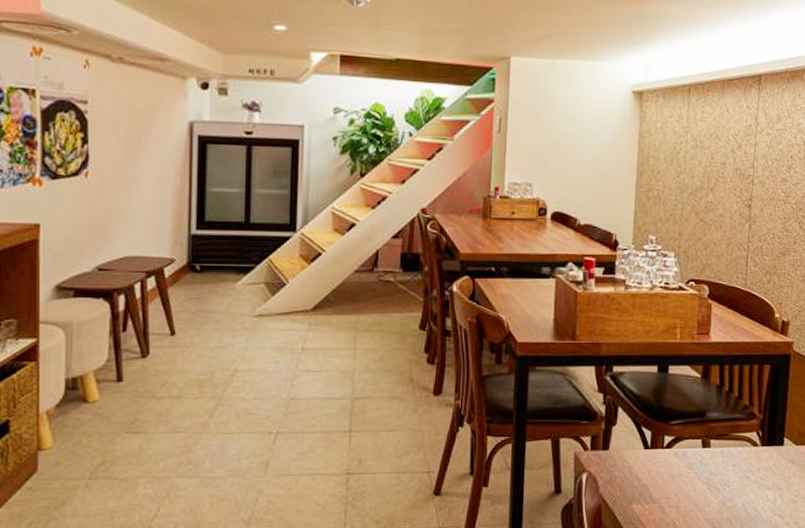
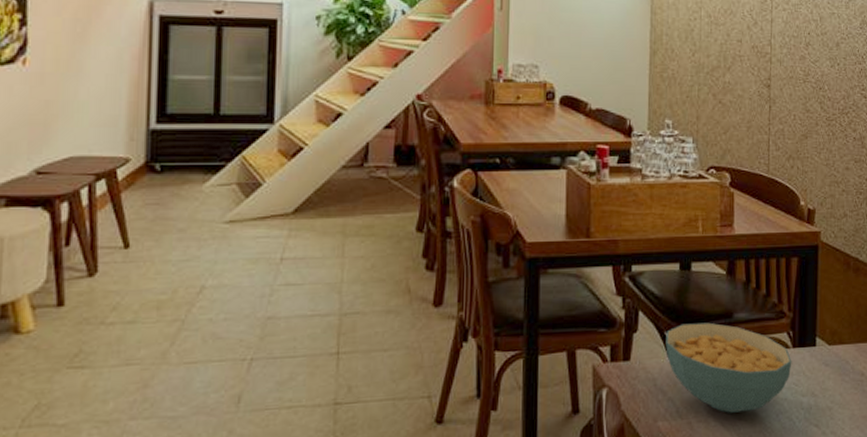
cereal bowl: none [642,420,760,501] -> present [666,322,792,413]

